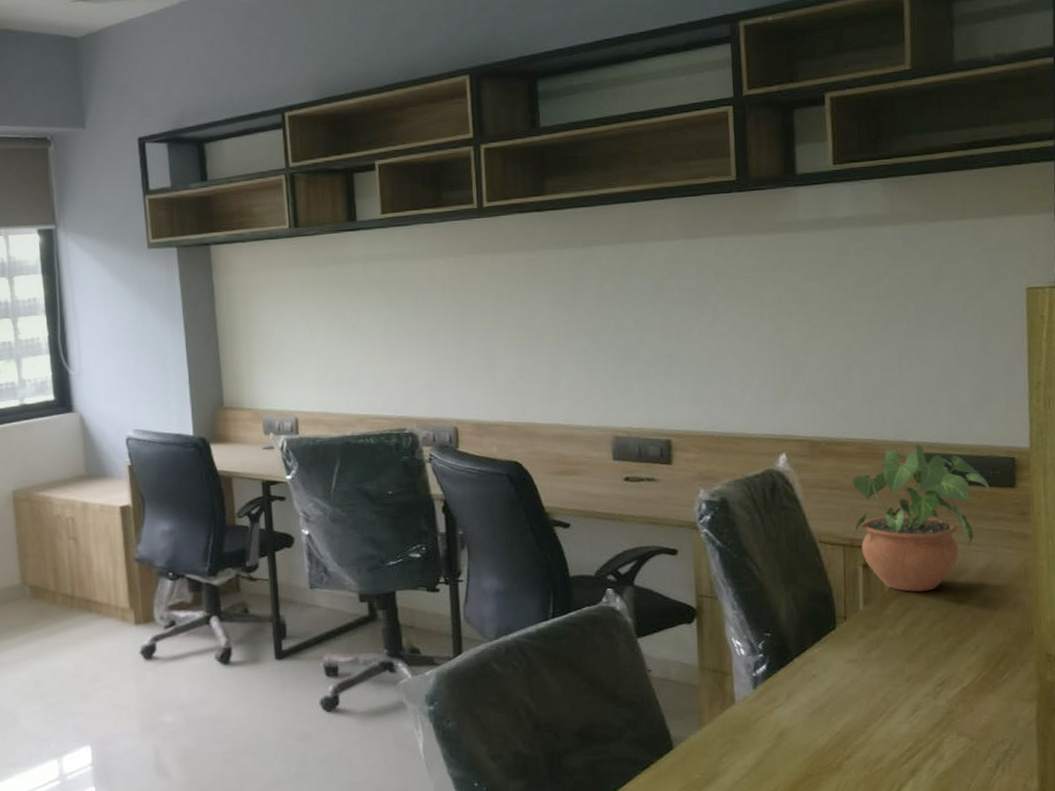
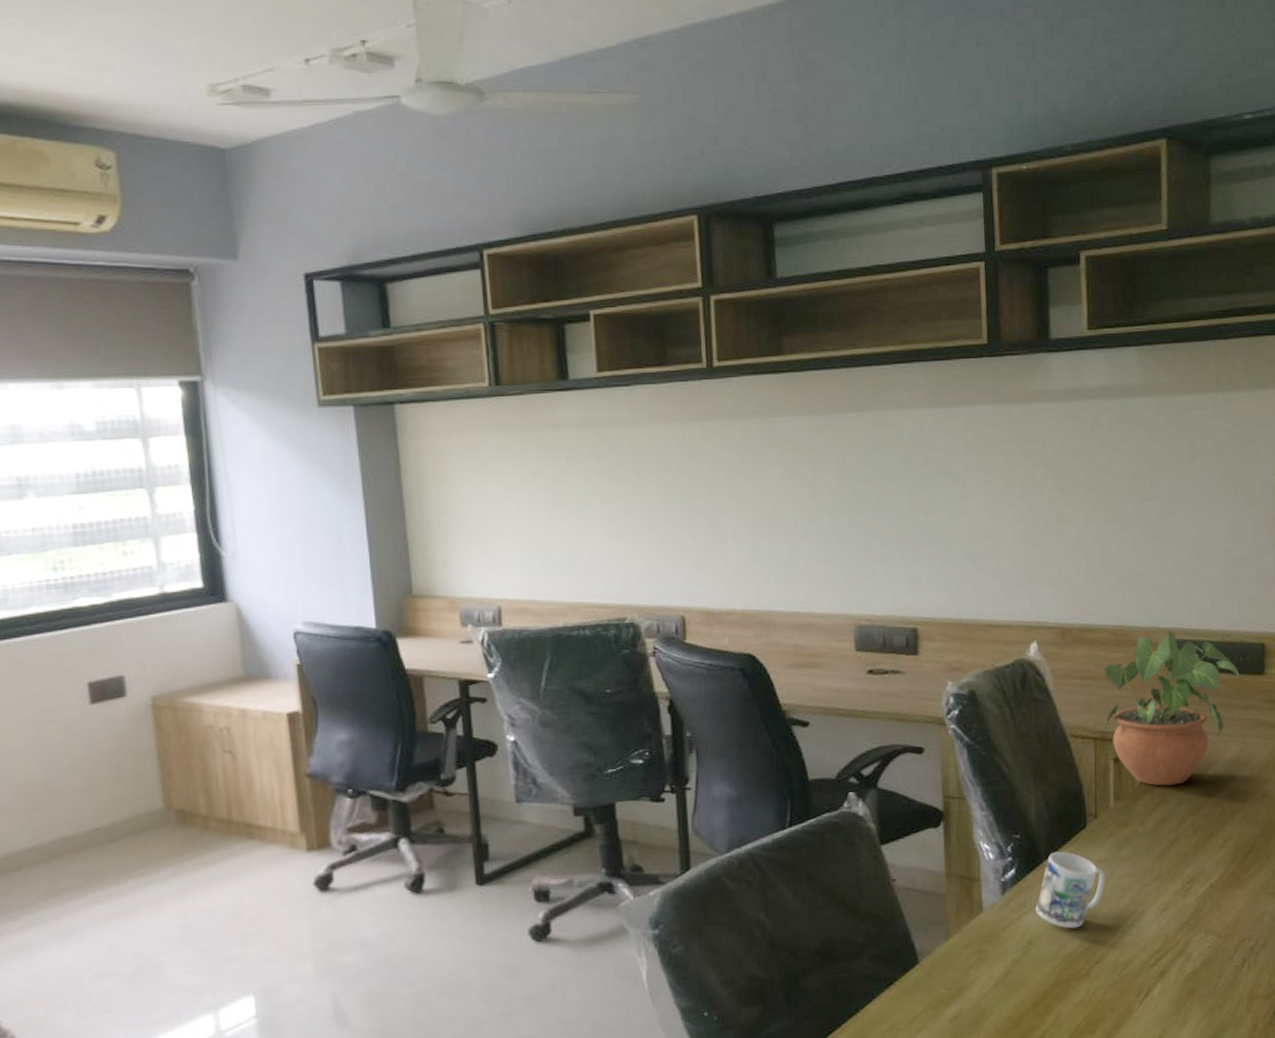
mug: none [786,650,856,724] -> present [1035,851,1106,929]

